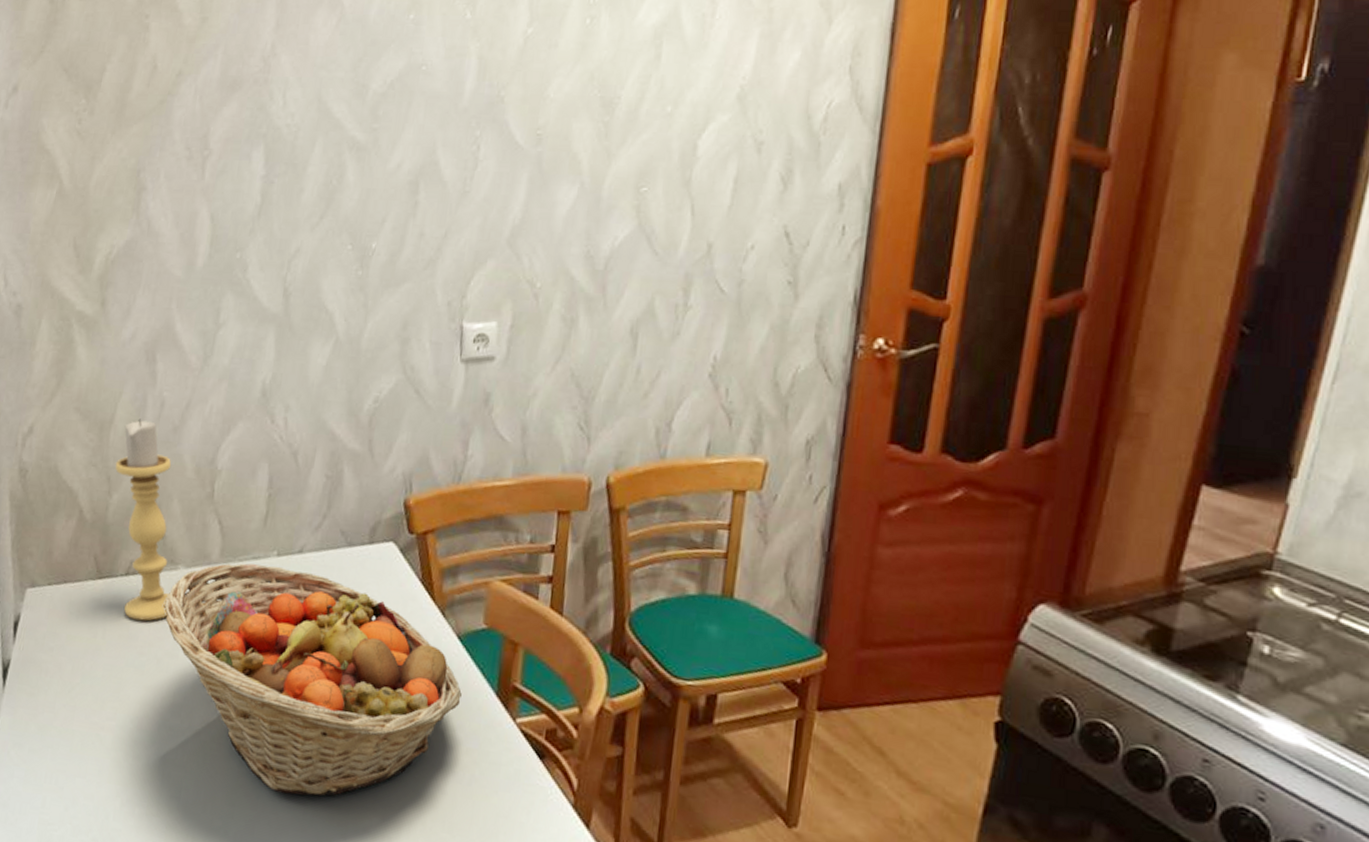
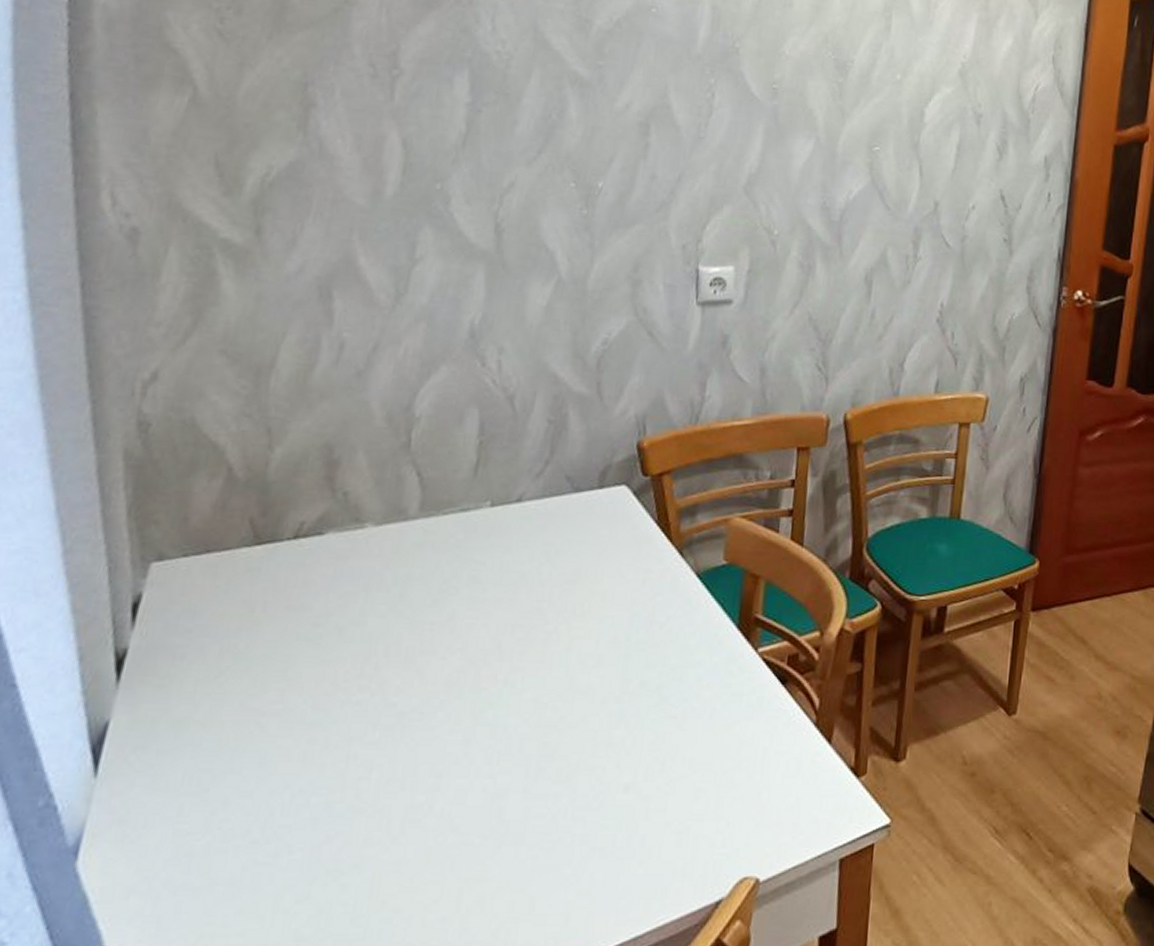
candle holder: present [115,419,172,621] -> none [277,362,355,588]
fruit basket: present [162,563,462,796] -> none [344,516,702,755]

